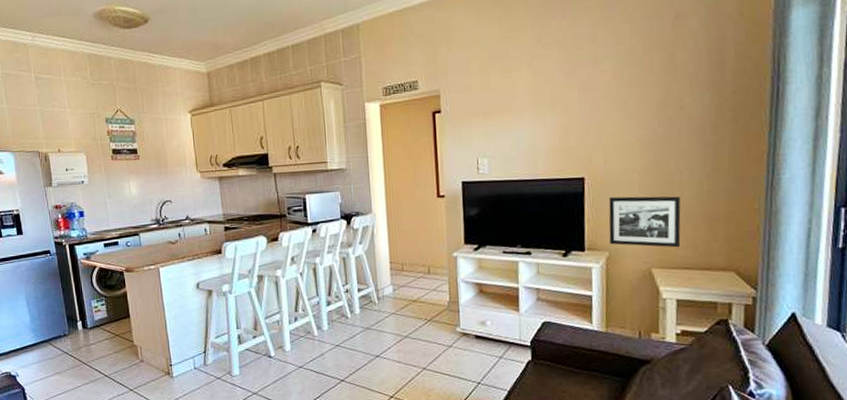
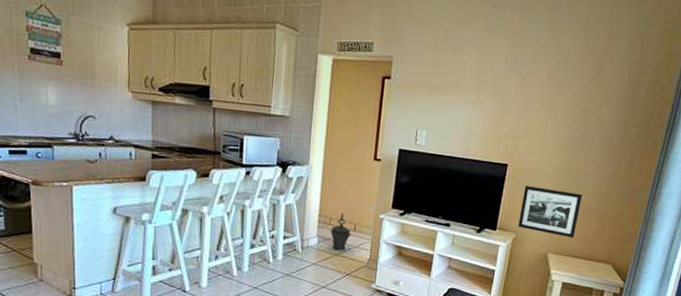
lantern: none [403,257,427,296] -> present [329,213,352,250]

